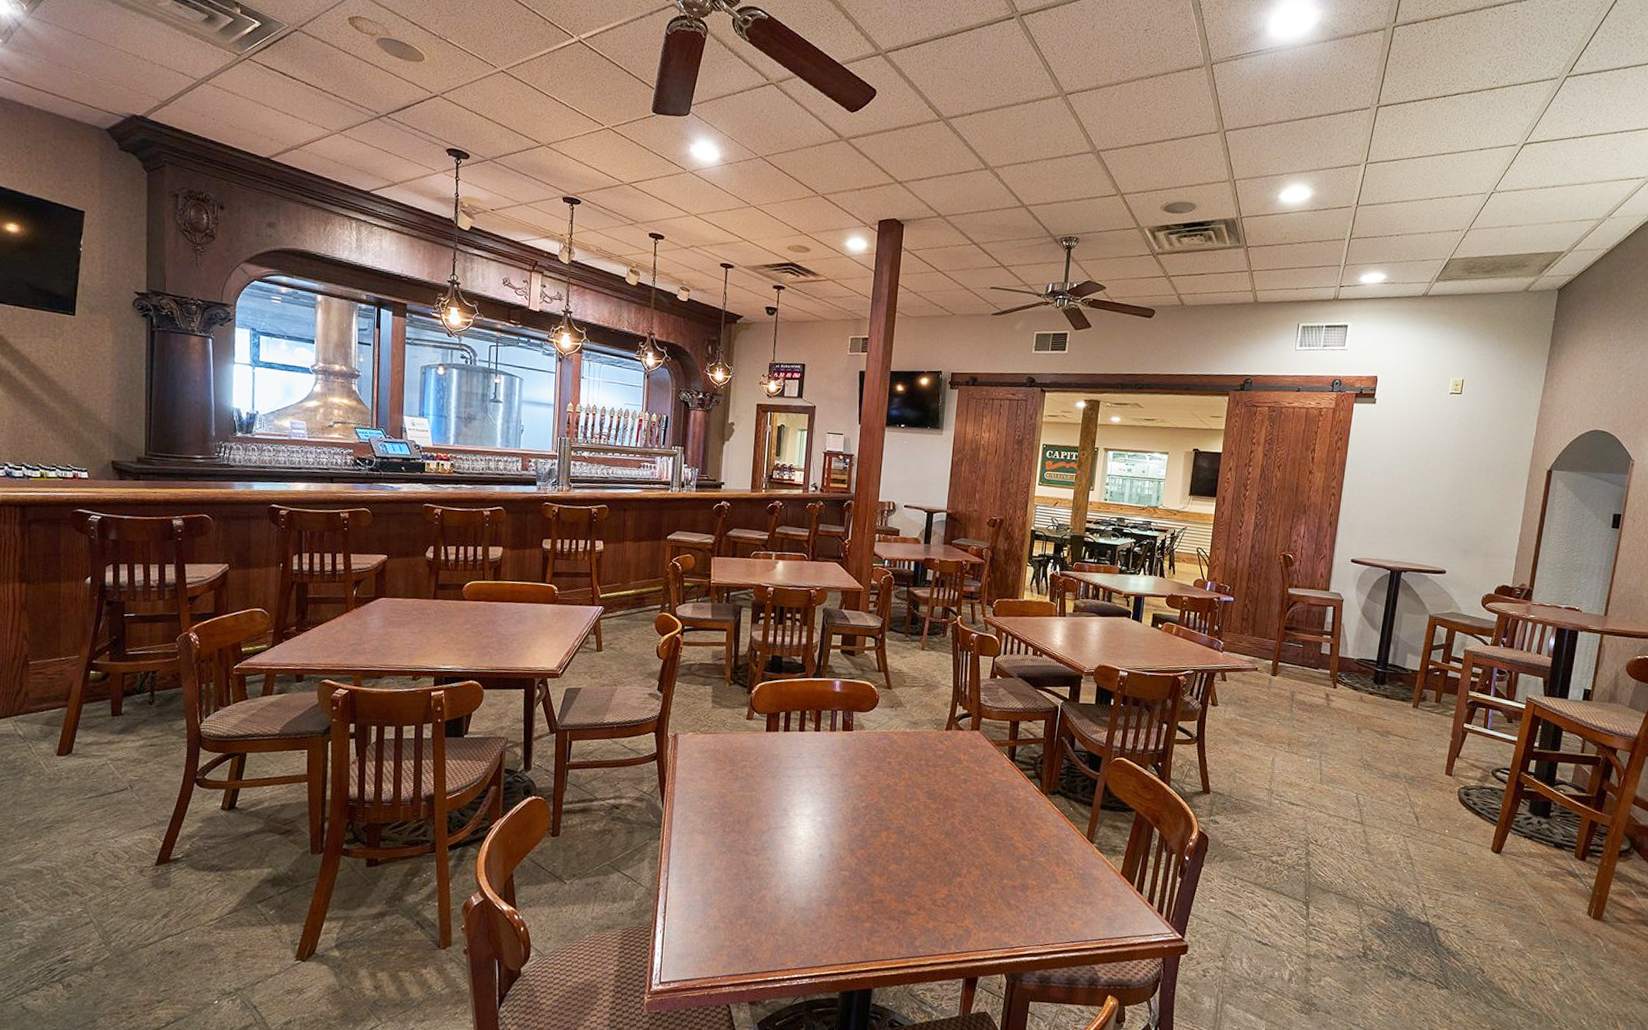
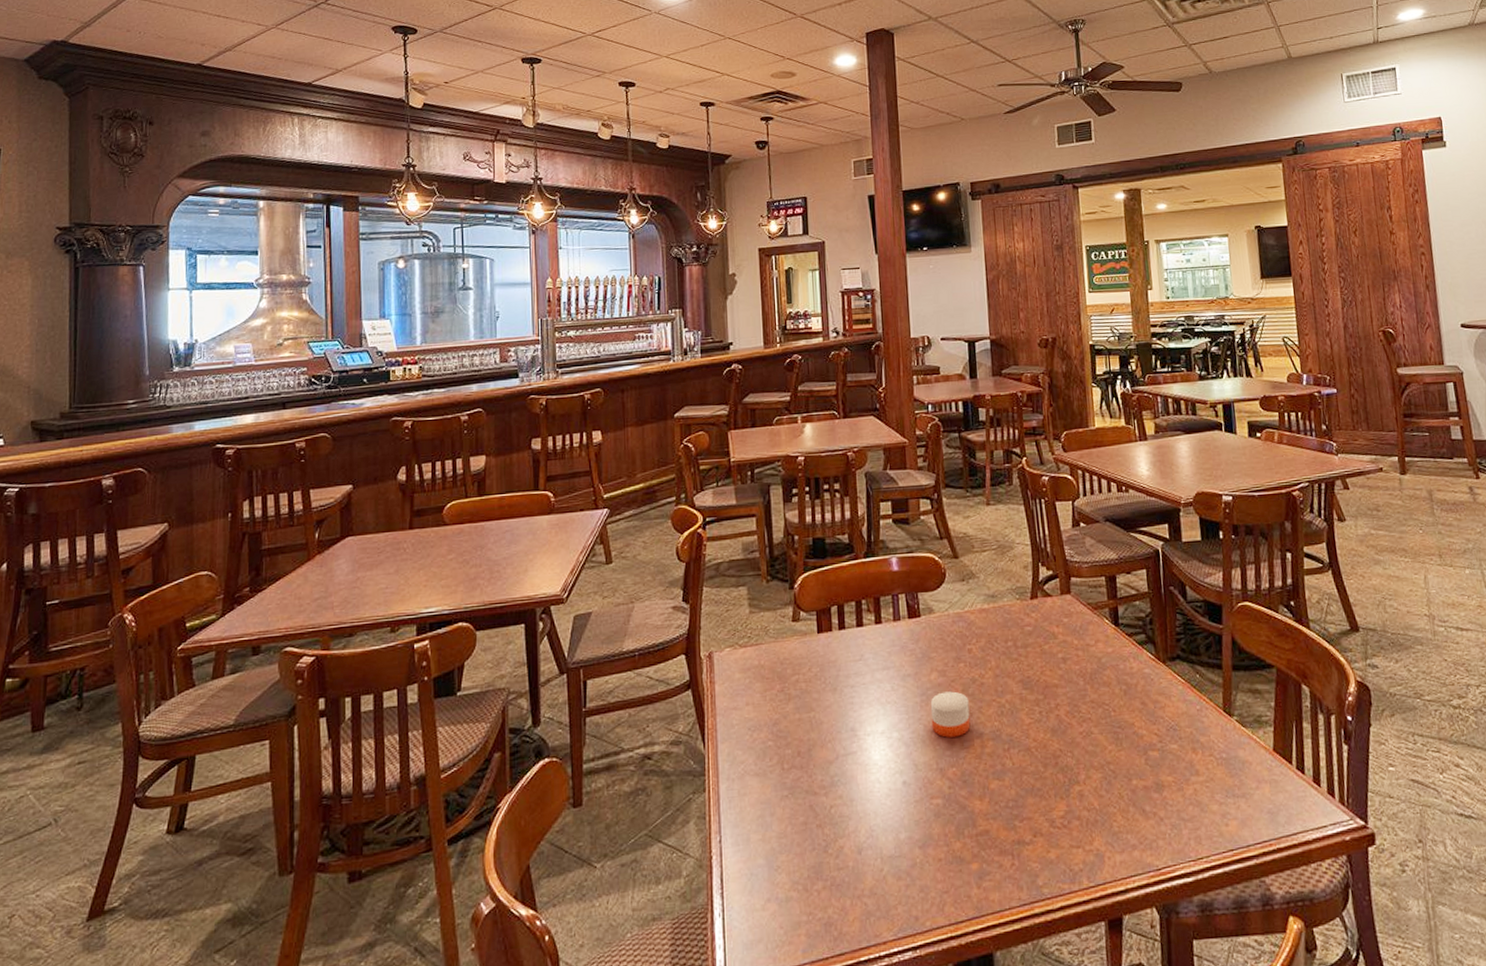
candle: none [849,791,882,827] -> present [930,691,971,738]

